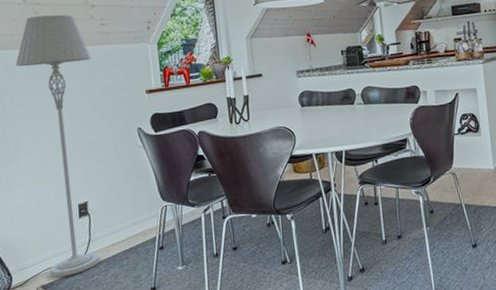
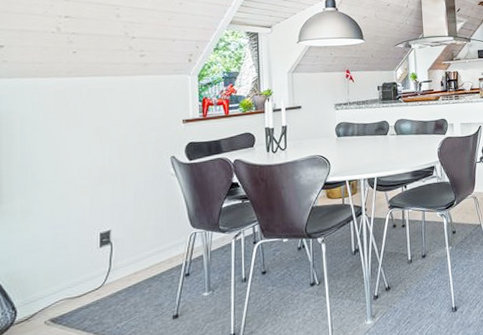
floor lamp: present [16,14,101,277] -> none [43,44,127,310]

